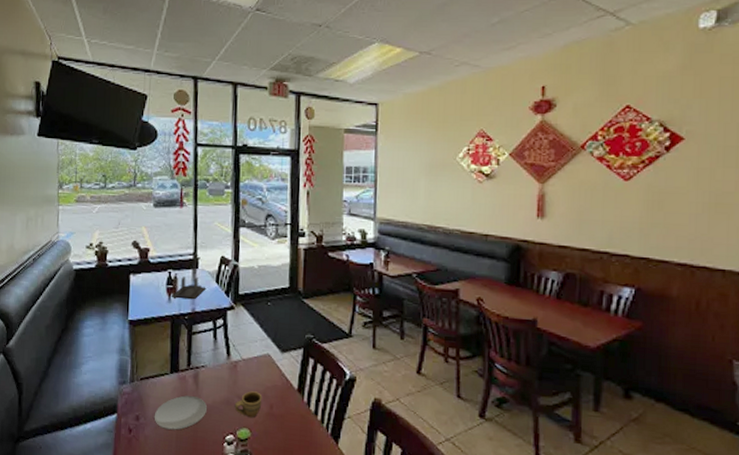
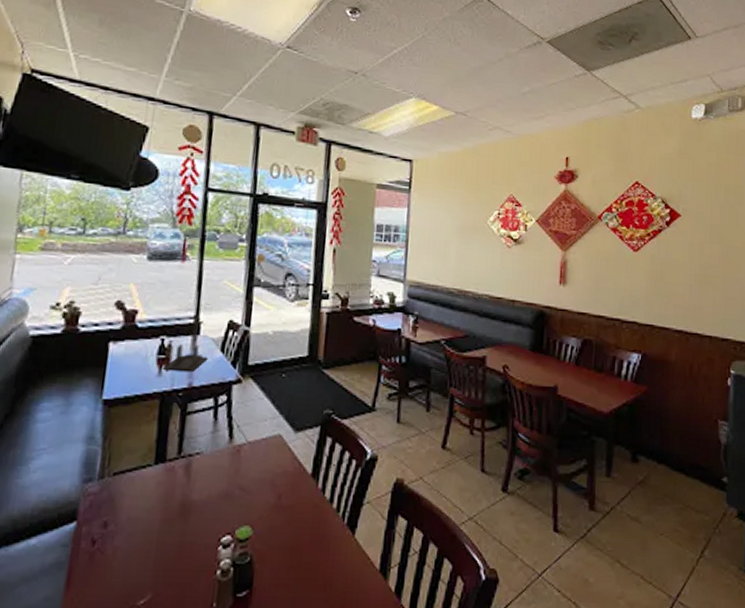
plate: present [154,395,207,431] -> none [128,491,200,537]
cup: present [234,391,262,417] -> none [234,480,270,511]

